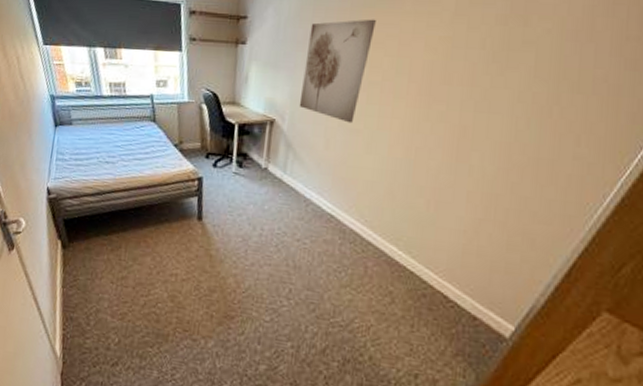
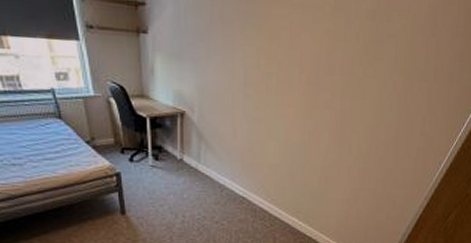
wall art: present [299,19,376,124] -> none [206,10,269,113]

